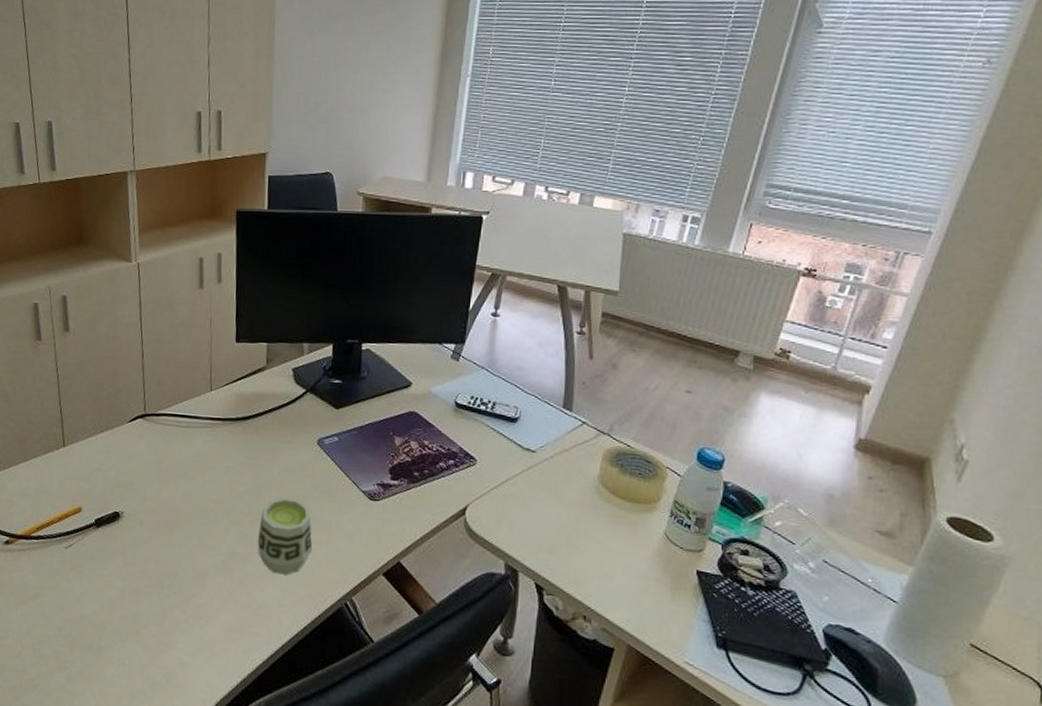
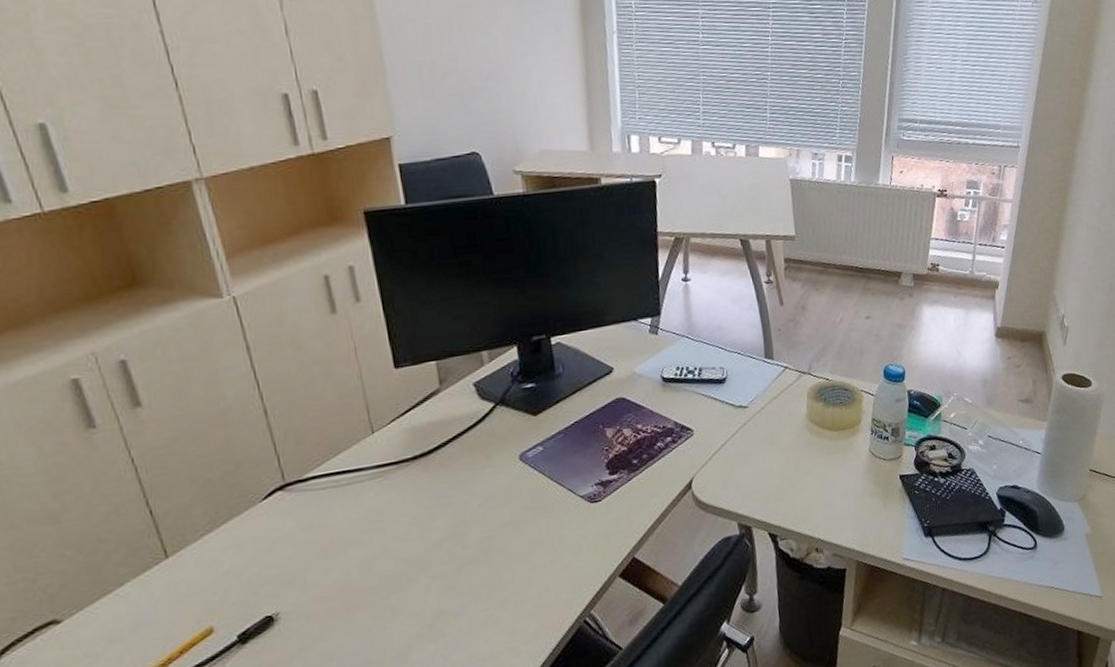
cup: present [257,497,313,575] -> none [467,527,537,618]

